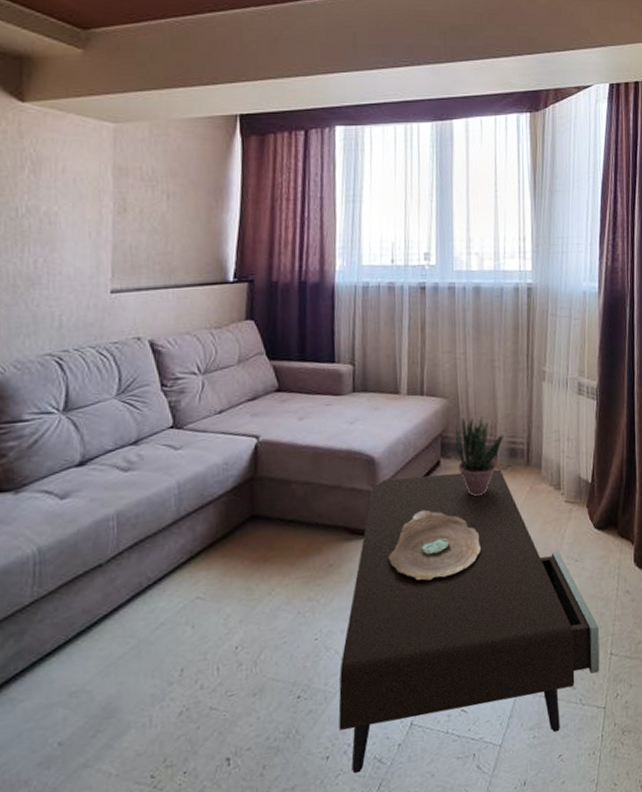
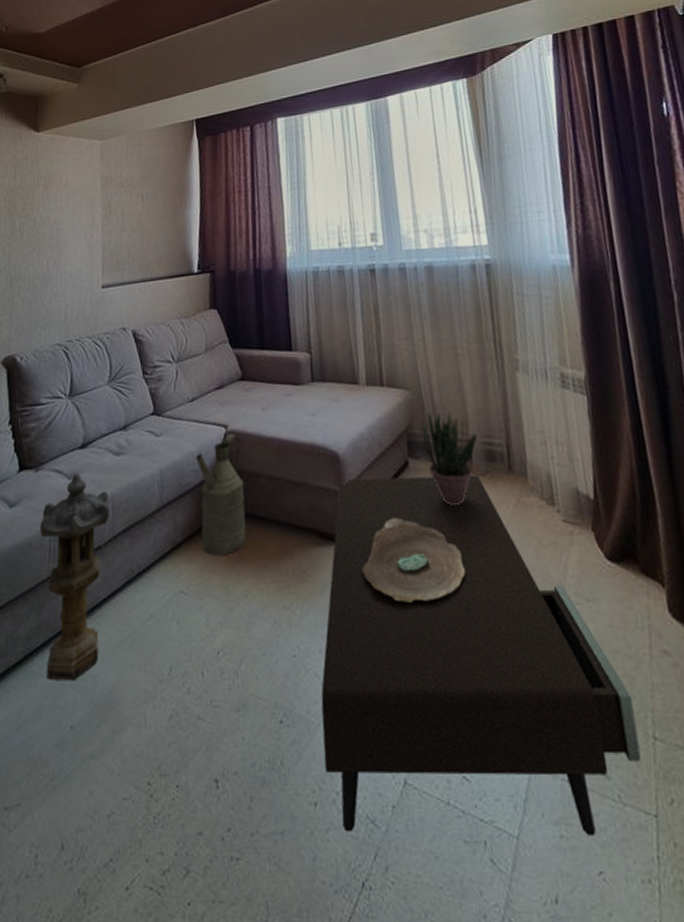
lantern: none [20,492,115,704] -> present [40,473,110,681]
watering can: none [221,443,274,560] -> present [196,433,246,555]

